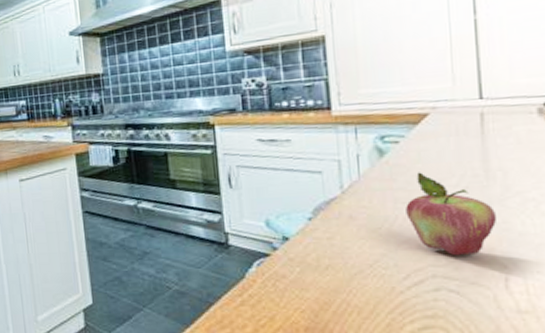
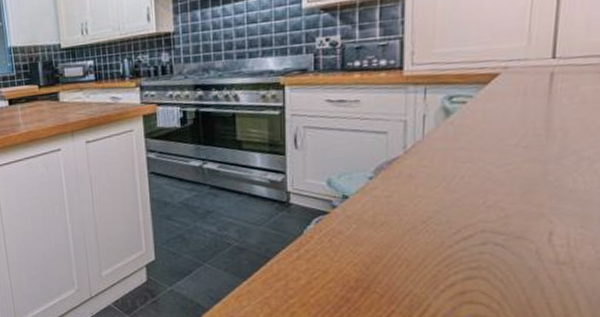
fruit: present [405,172,498,256] -> none [464,132,551,212]

